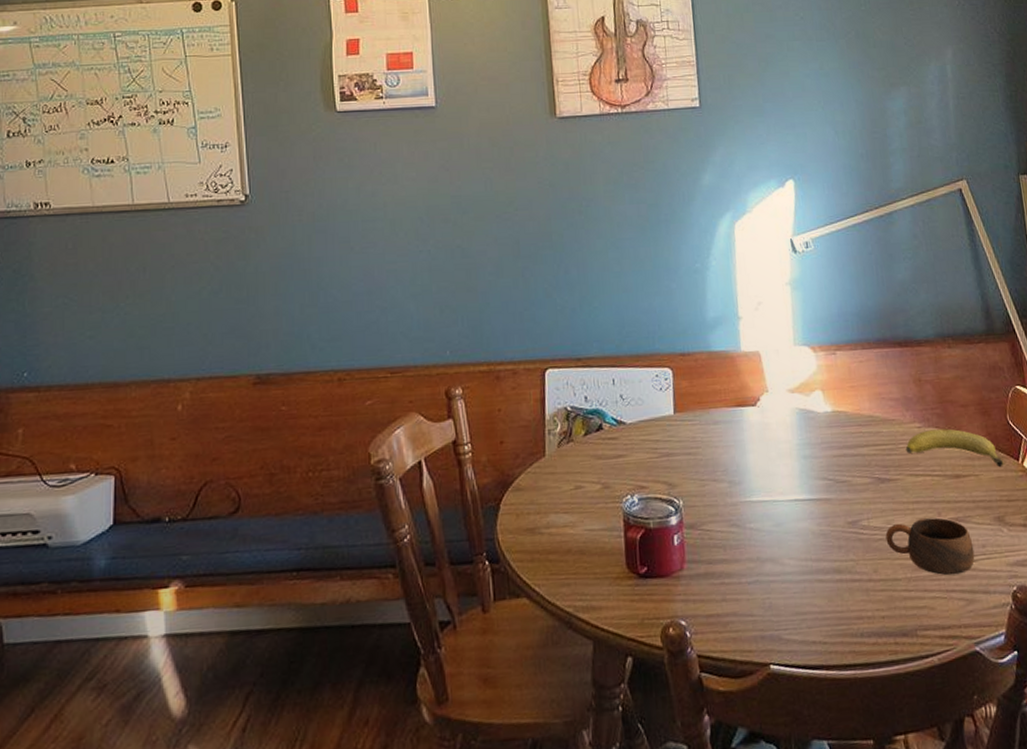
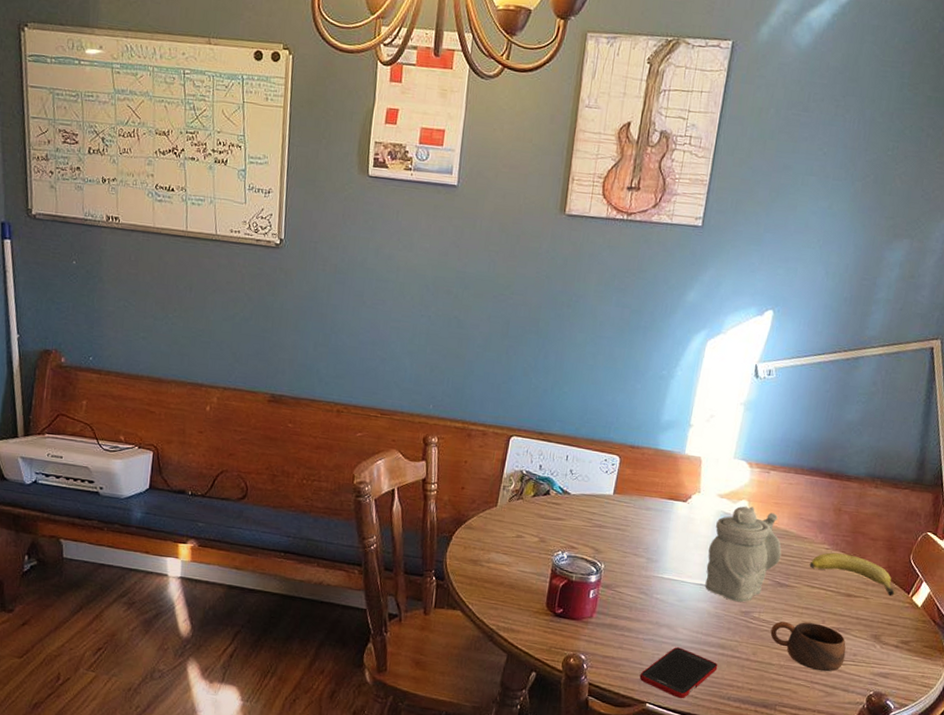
cell phone: none [754,583,840,650] -> present [639,647,718,699]
teapot: none [793,396,874,513] -> present [705,506,782,603]

